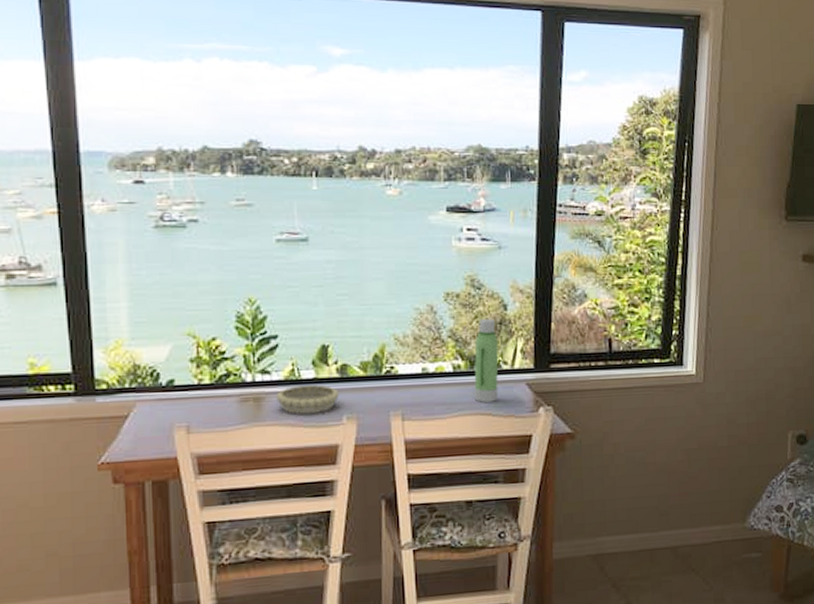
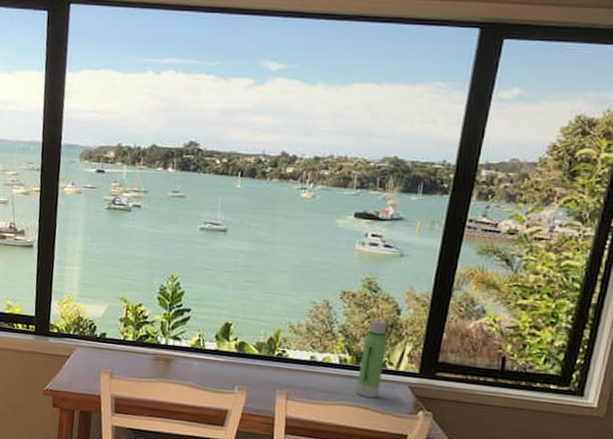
decorative bowl: present [276,384,339,414] -> none [182,354,235,380]

